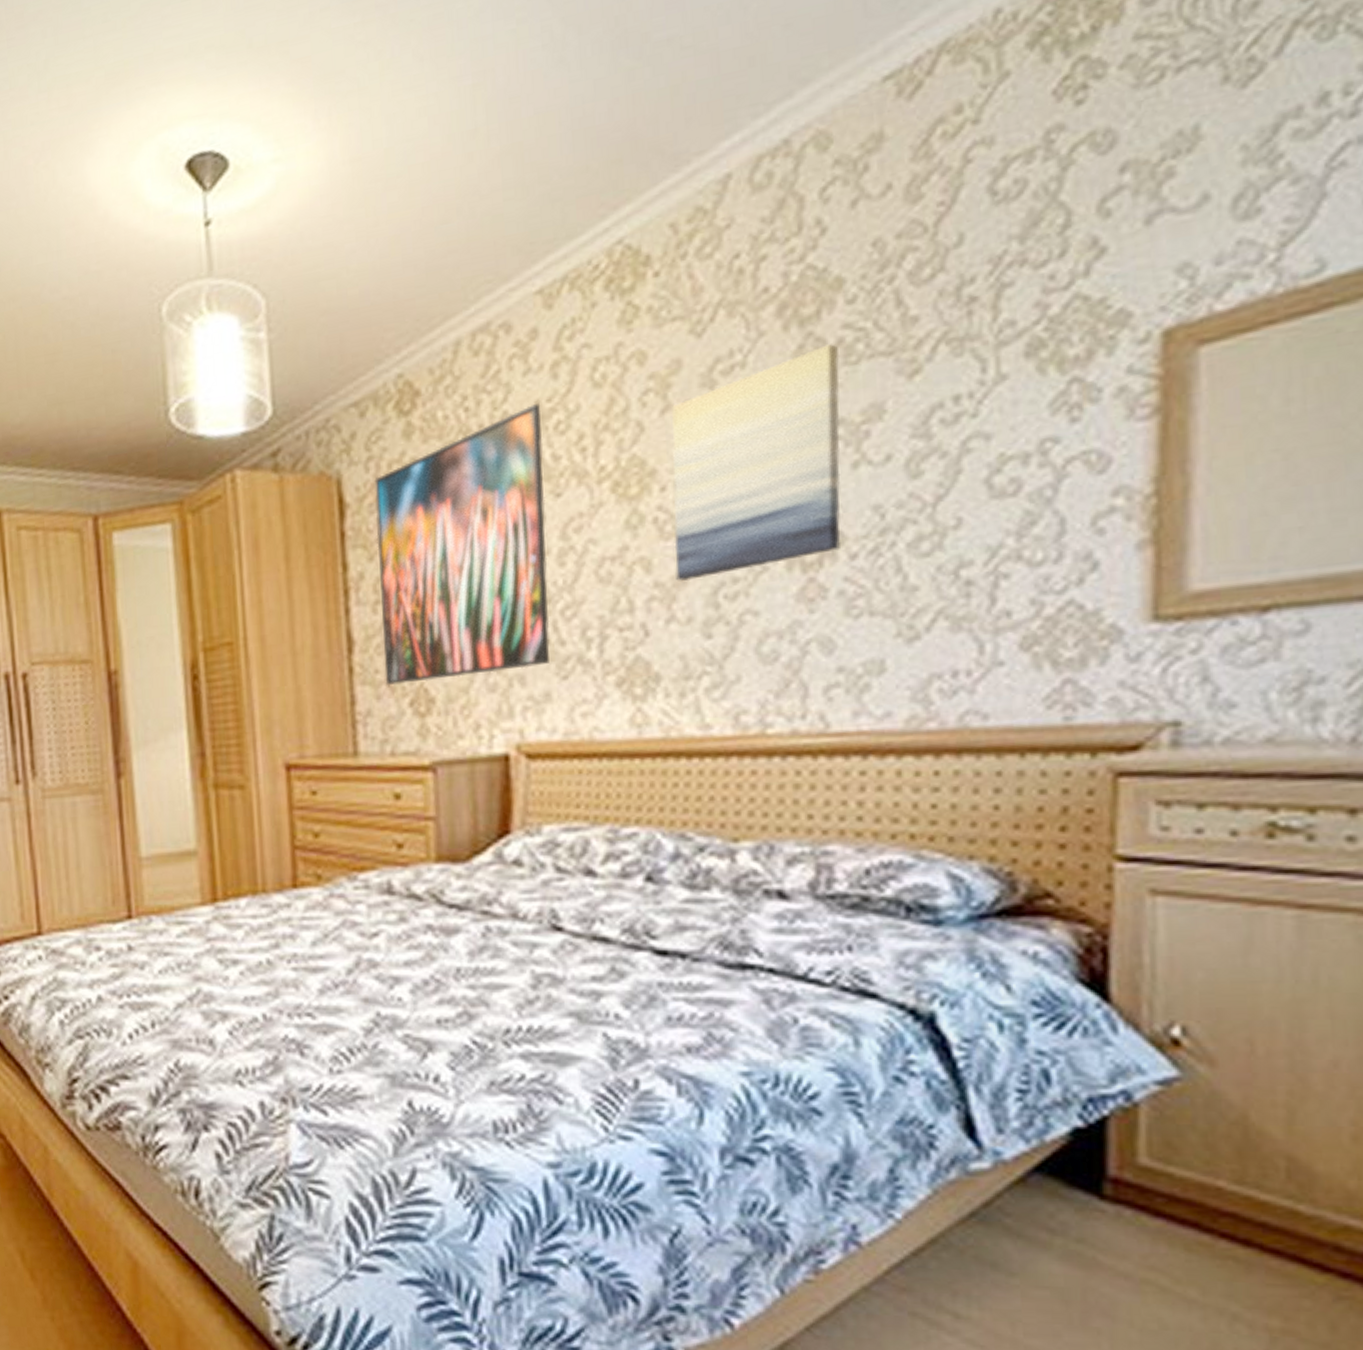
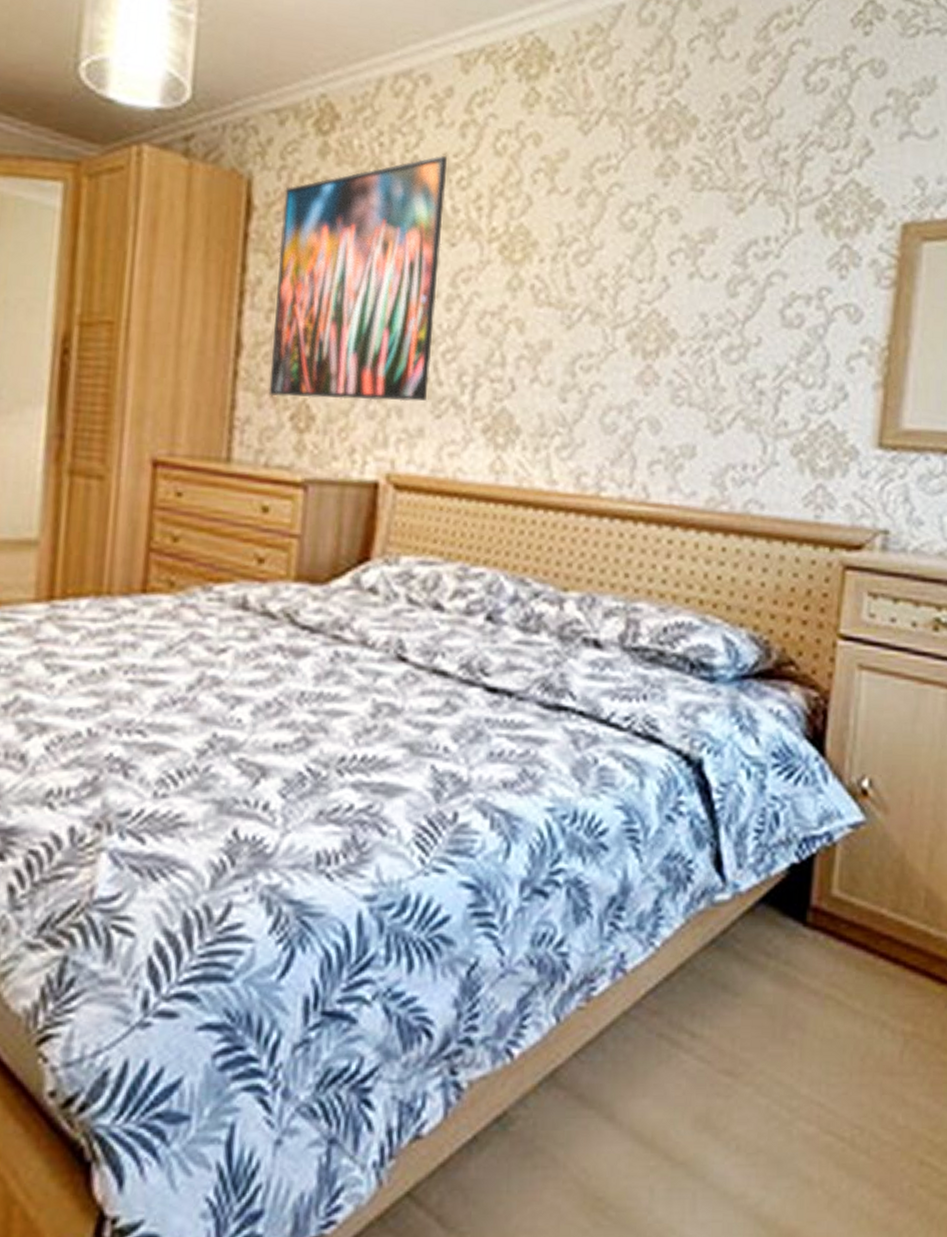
wall art: present [671,344,841,582] -> none [543,169,689,348]

